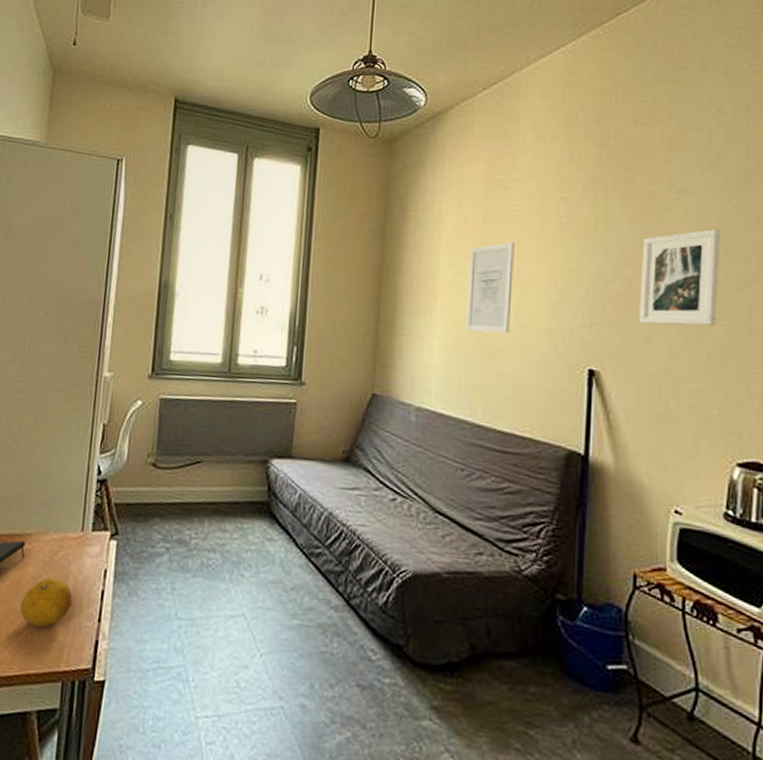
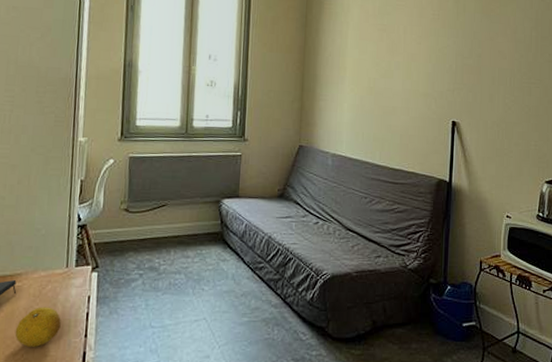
wall art: present [465,241,515,334] -> none [367,28,402,97]
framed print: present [639,229,721,326] -> none [486,20,539,88]

